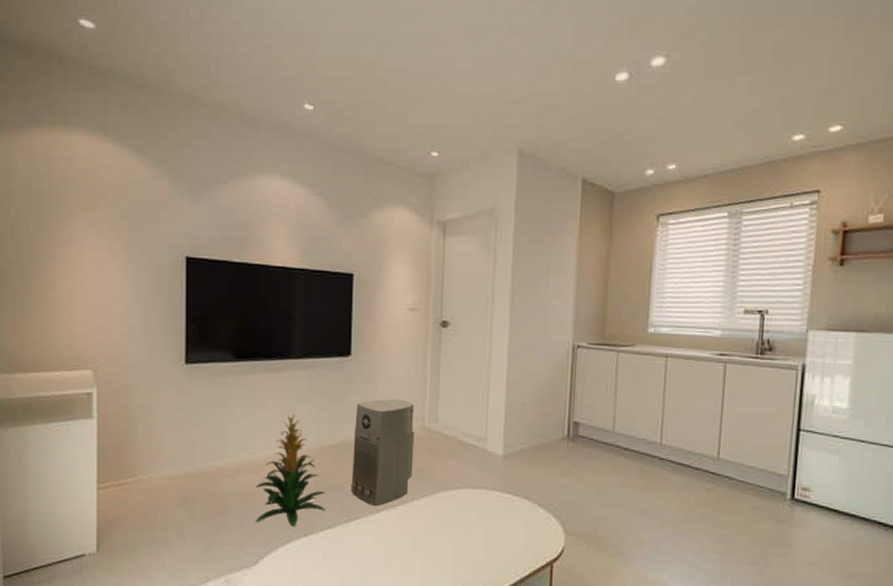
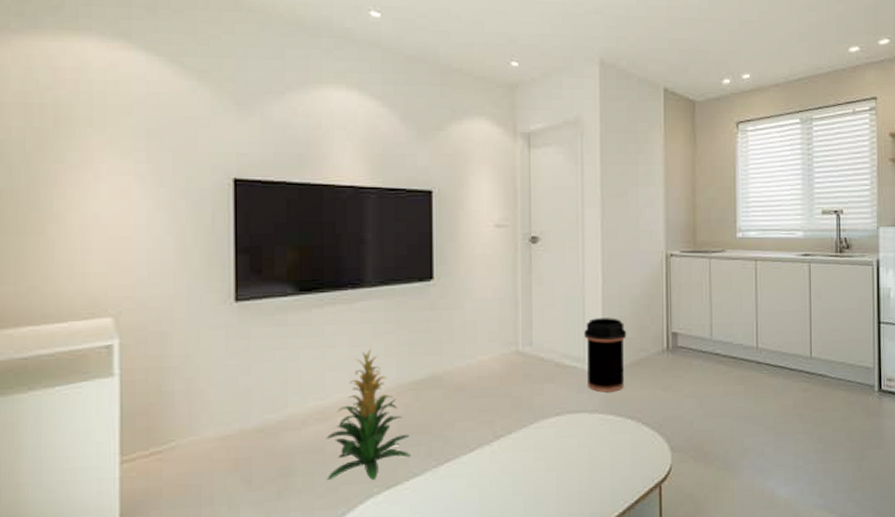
air purifier: present [351,398,415,507] -> none [439,323,508,445]
trash can: none [487,402,529,473] -> present [584,318,627,393]

